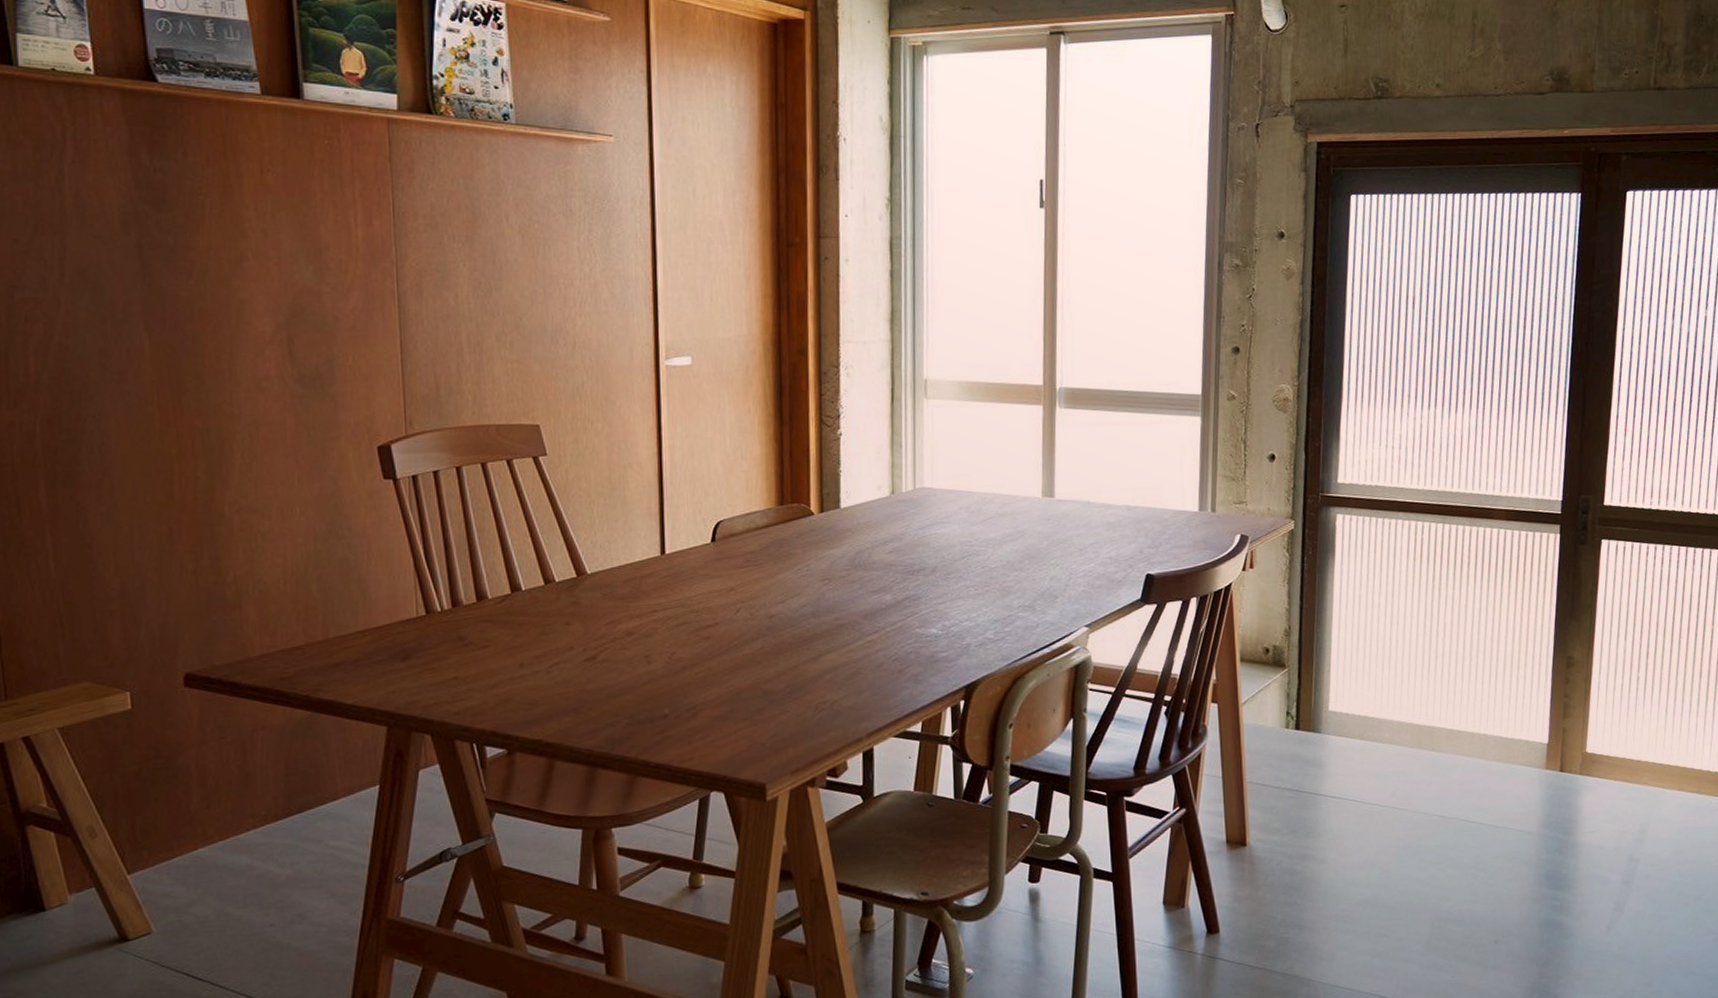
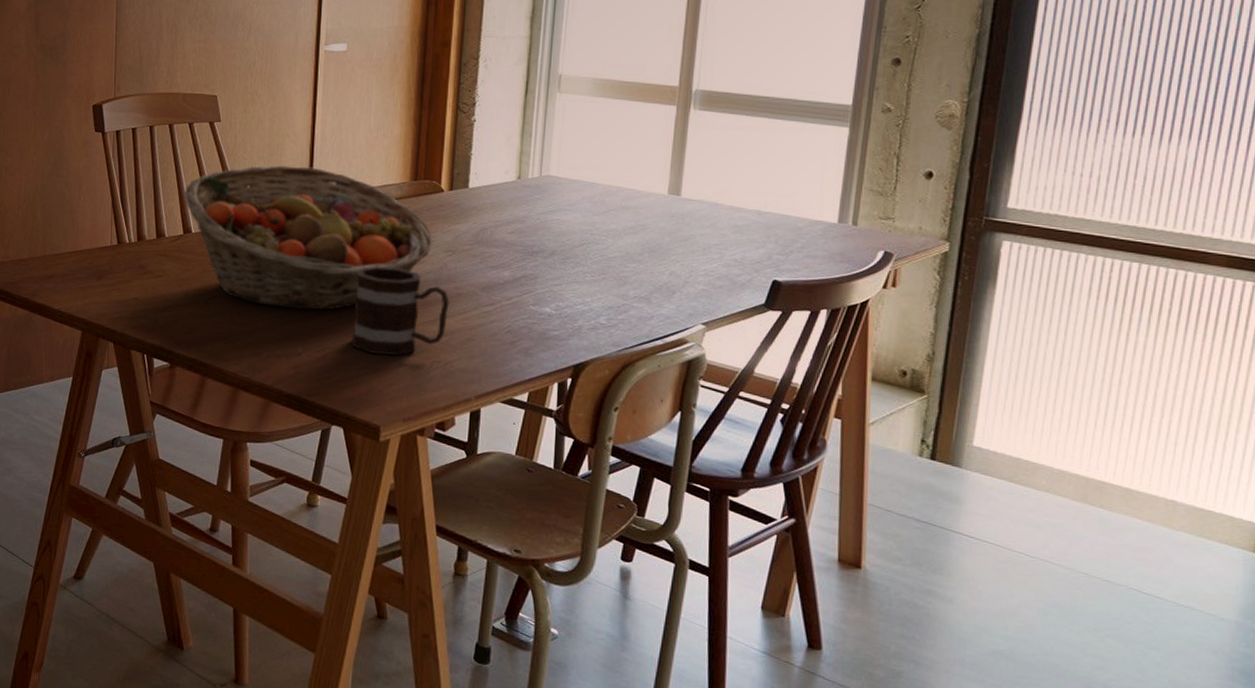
fruit basket: none [508,500,807,666] -> present [184,165,433,310]
mug: none [725,604,831,704] -> present [352,266,450,357]

